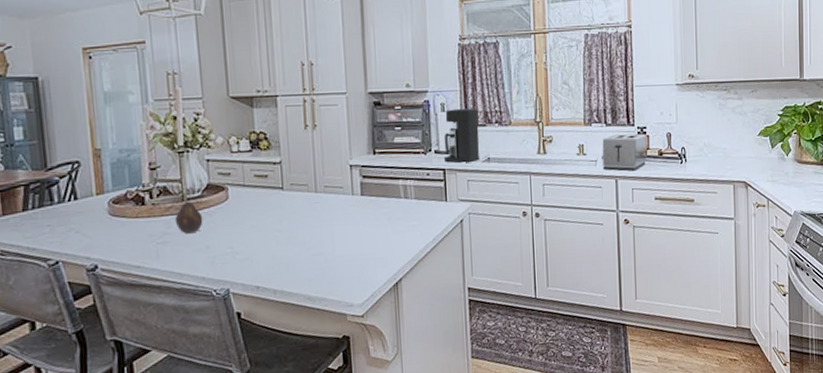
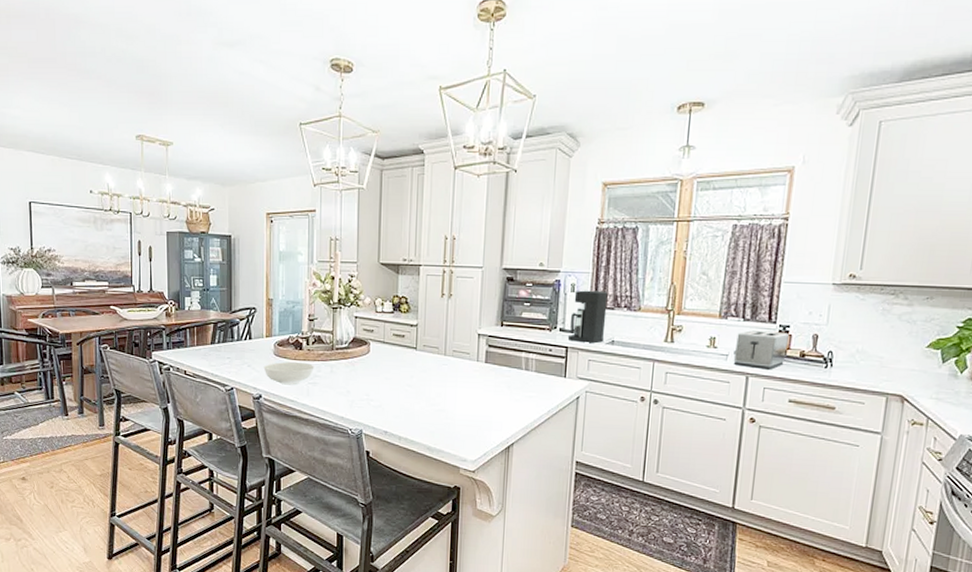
bowl: none [96,219,163,250] -> present [263,361,314,385]
fruit: present [174,201,203,234] -> none [324,350,347,379]

